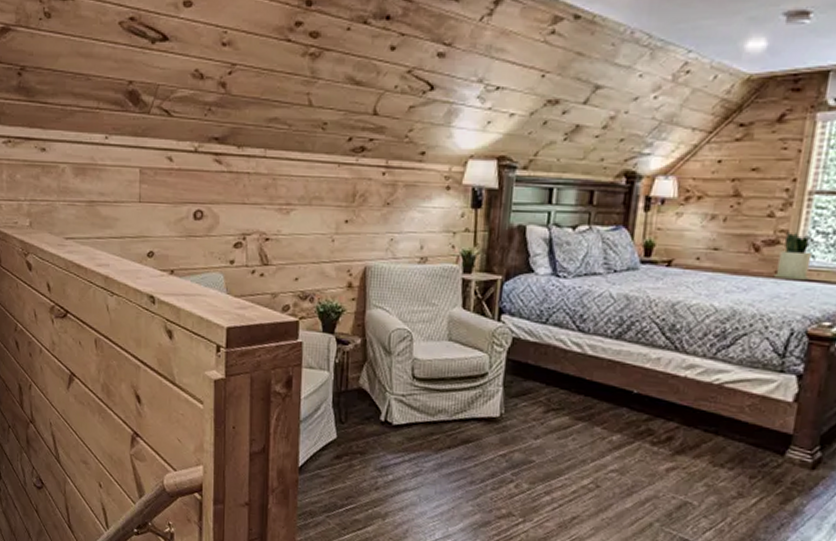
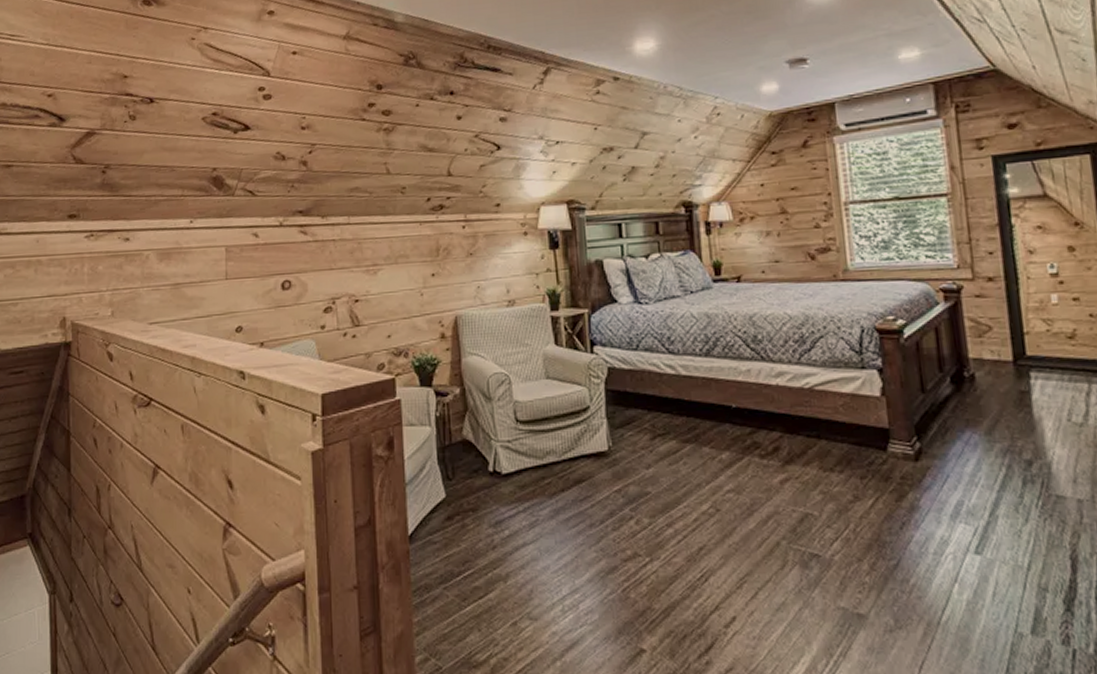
planter: present [773,231,813,282] -> none [832,237,866,283]

